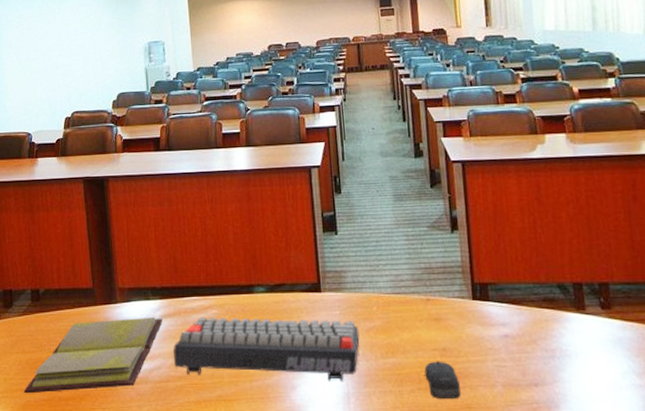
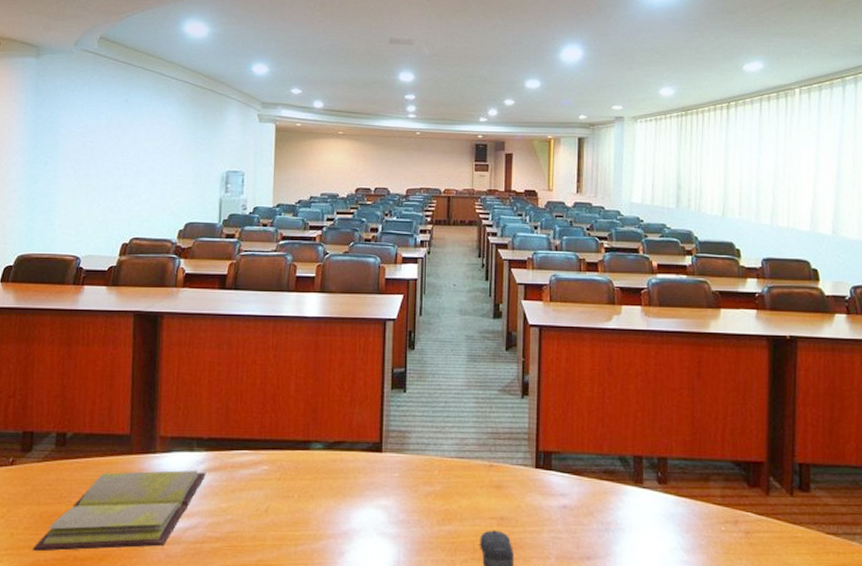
keyboard: present [174,317,360,381] -> none [213,473,417,548]

